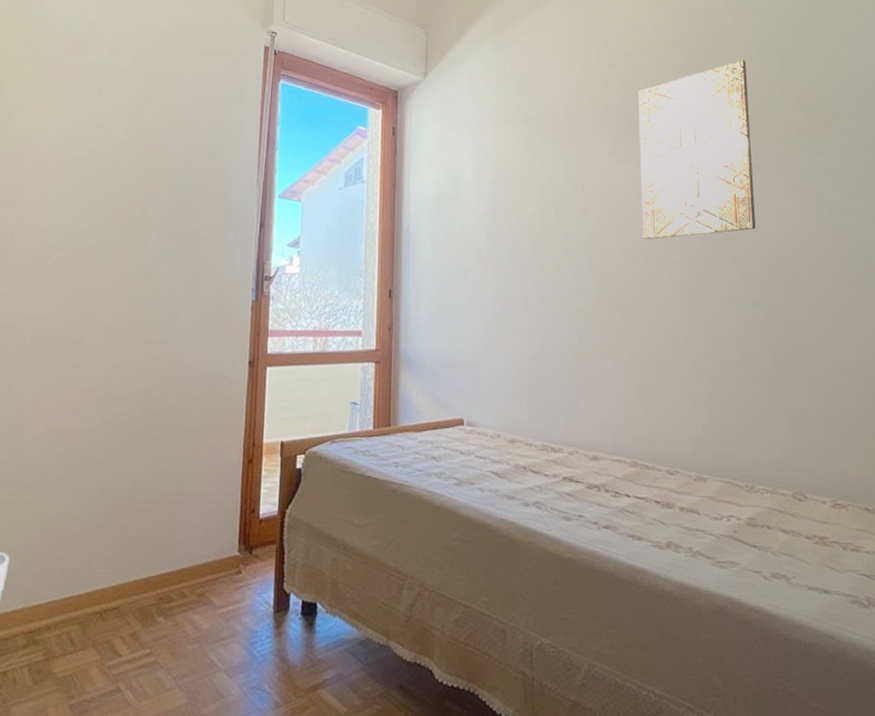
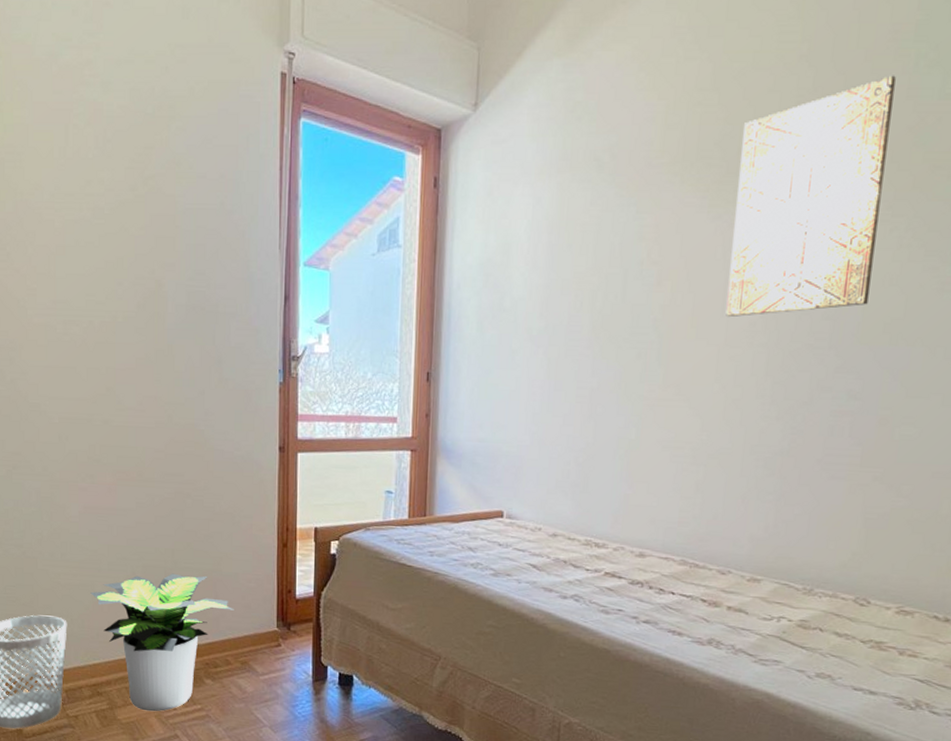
potted plant: none [40,496,194,661] -> present [90,573,234,712]

